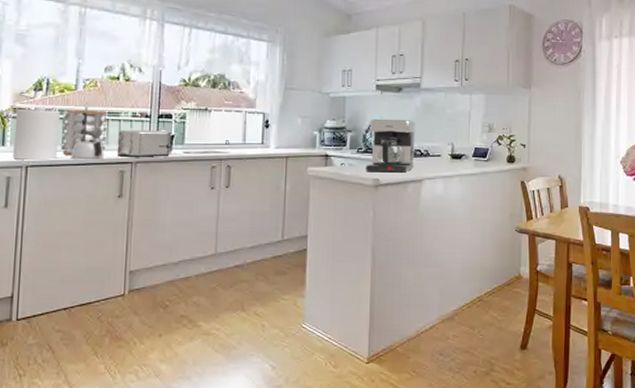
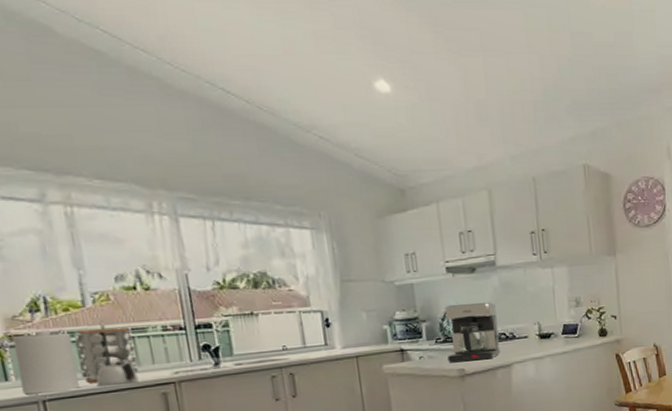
toaster: present [117,129,172,158] -> none [149,342,219,379]

